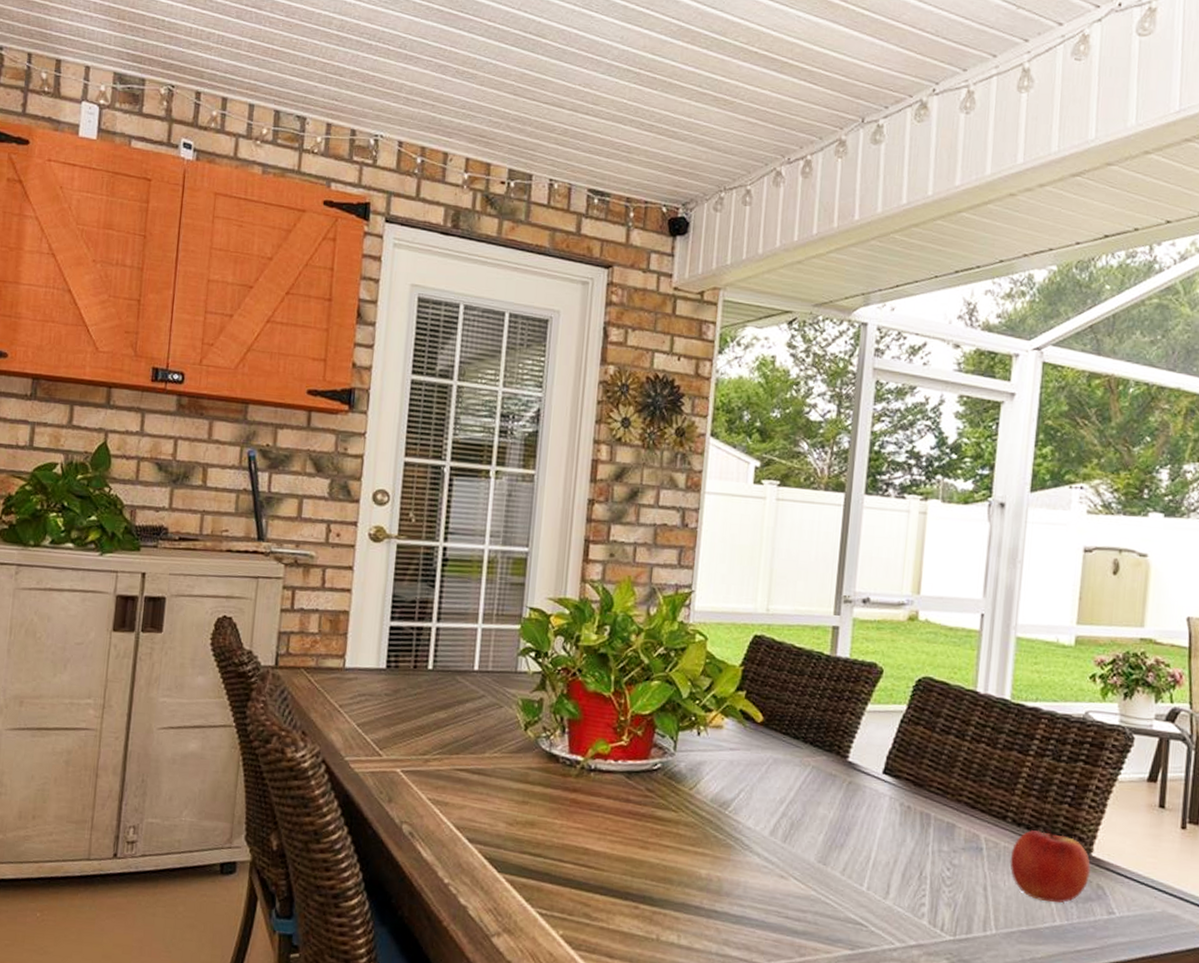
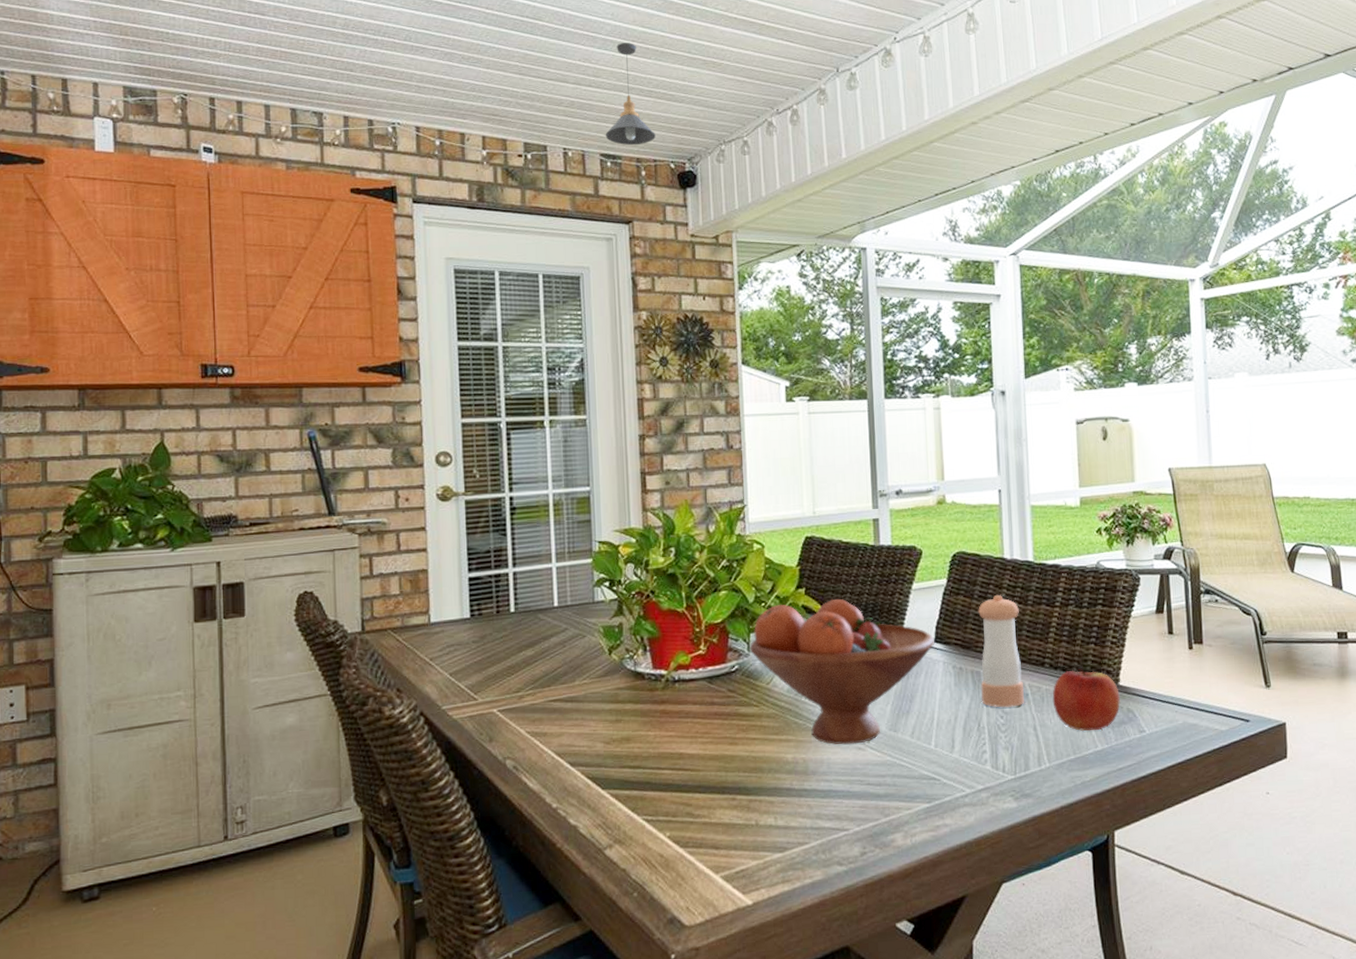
pendant light: none [596,69,651,184] -> present [605,42,655,146]
fruit bowl: none [676,704,883,871] -> present [750,598,934,745]
pepper shaker: none [928,731,986,861] -> present [978,594,1024,708]

